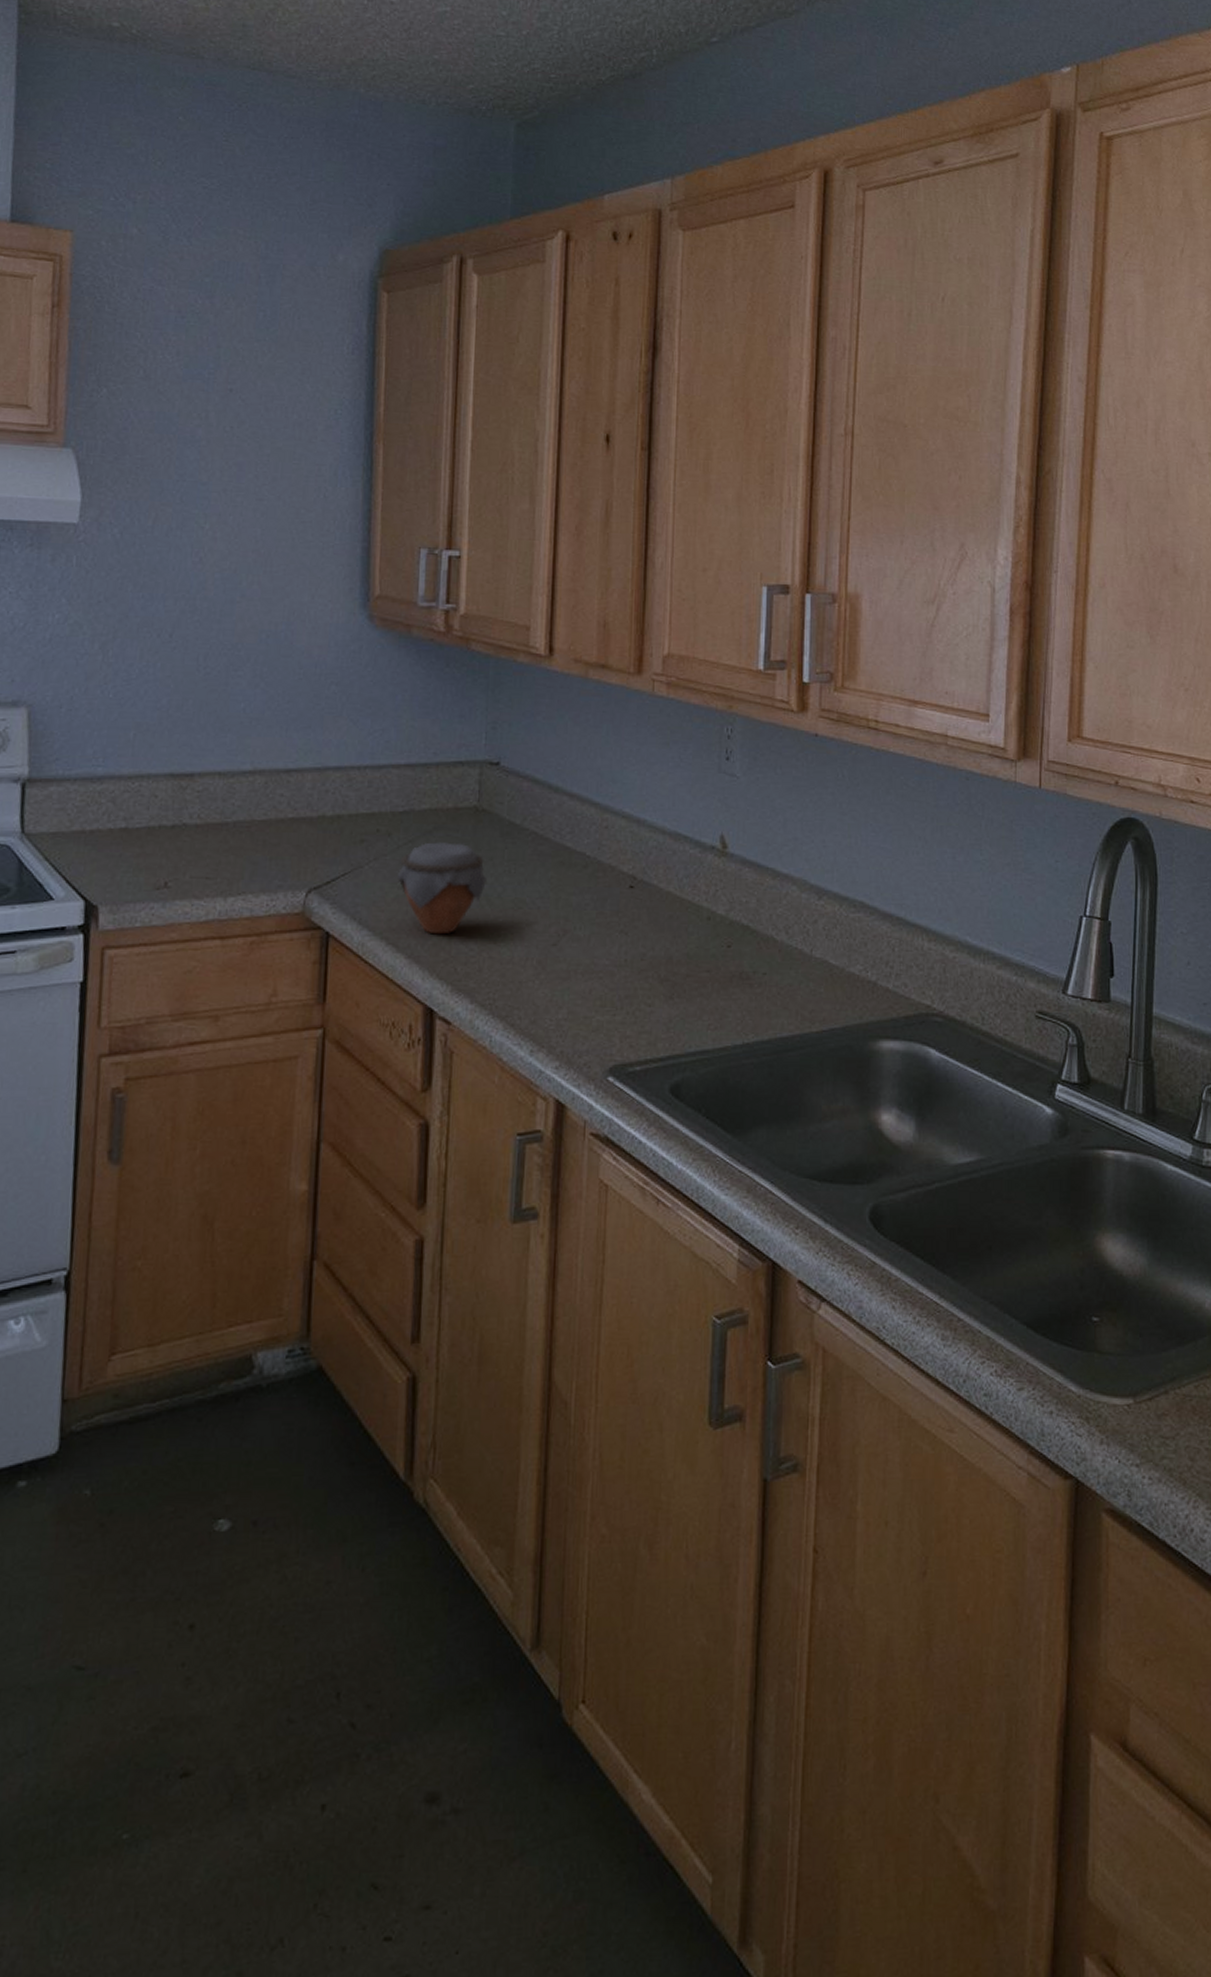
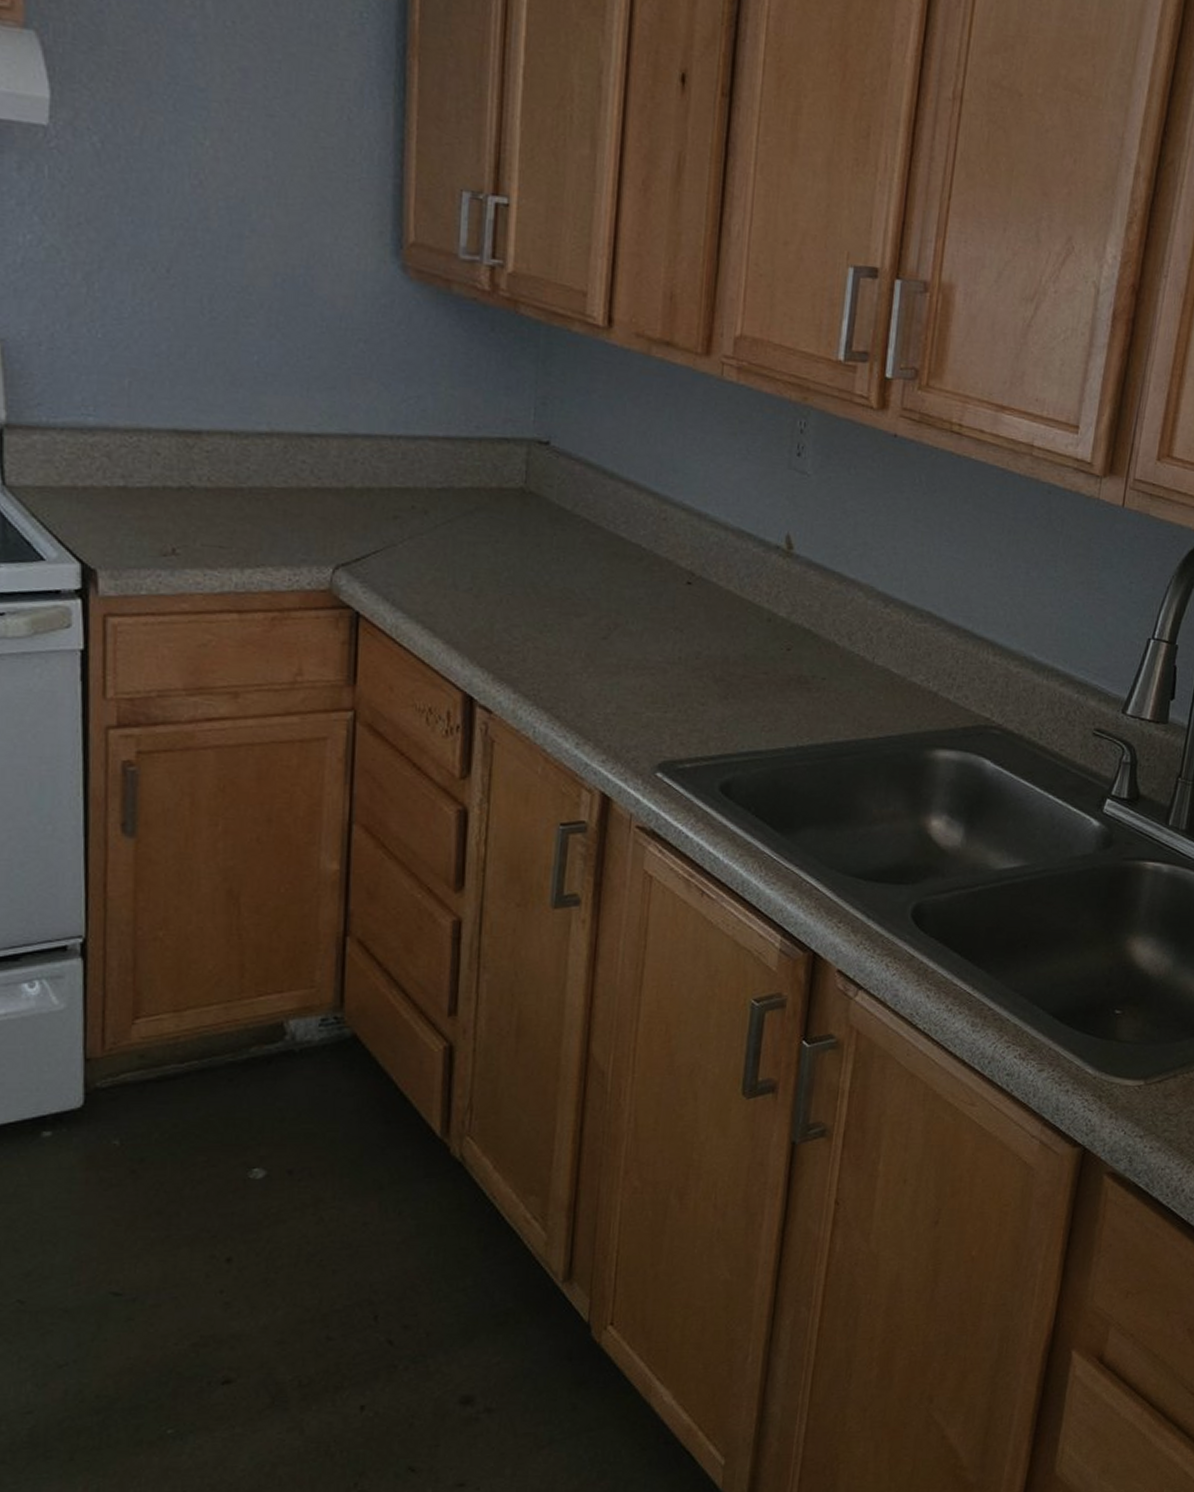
jar: present [398,842,486,935] -> none [435,523,533,622]

